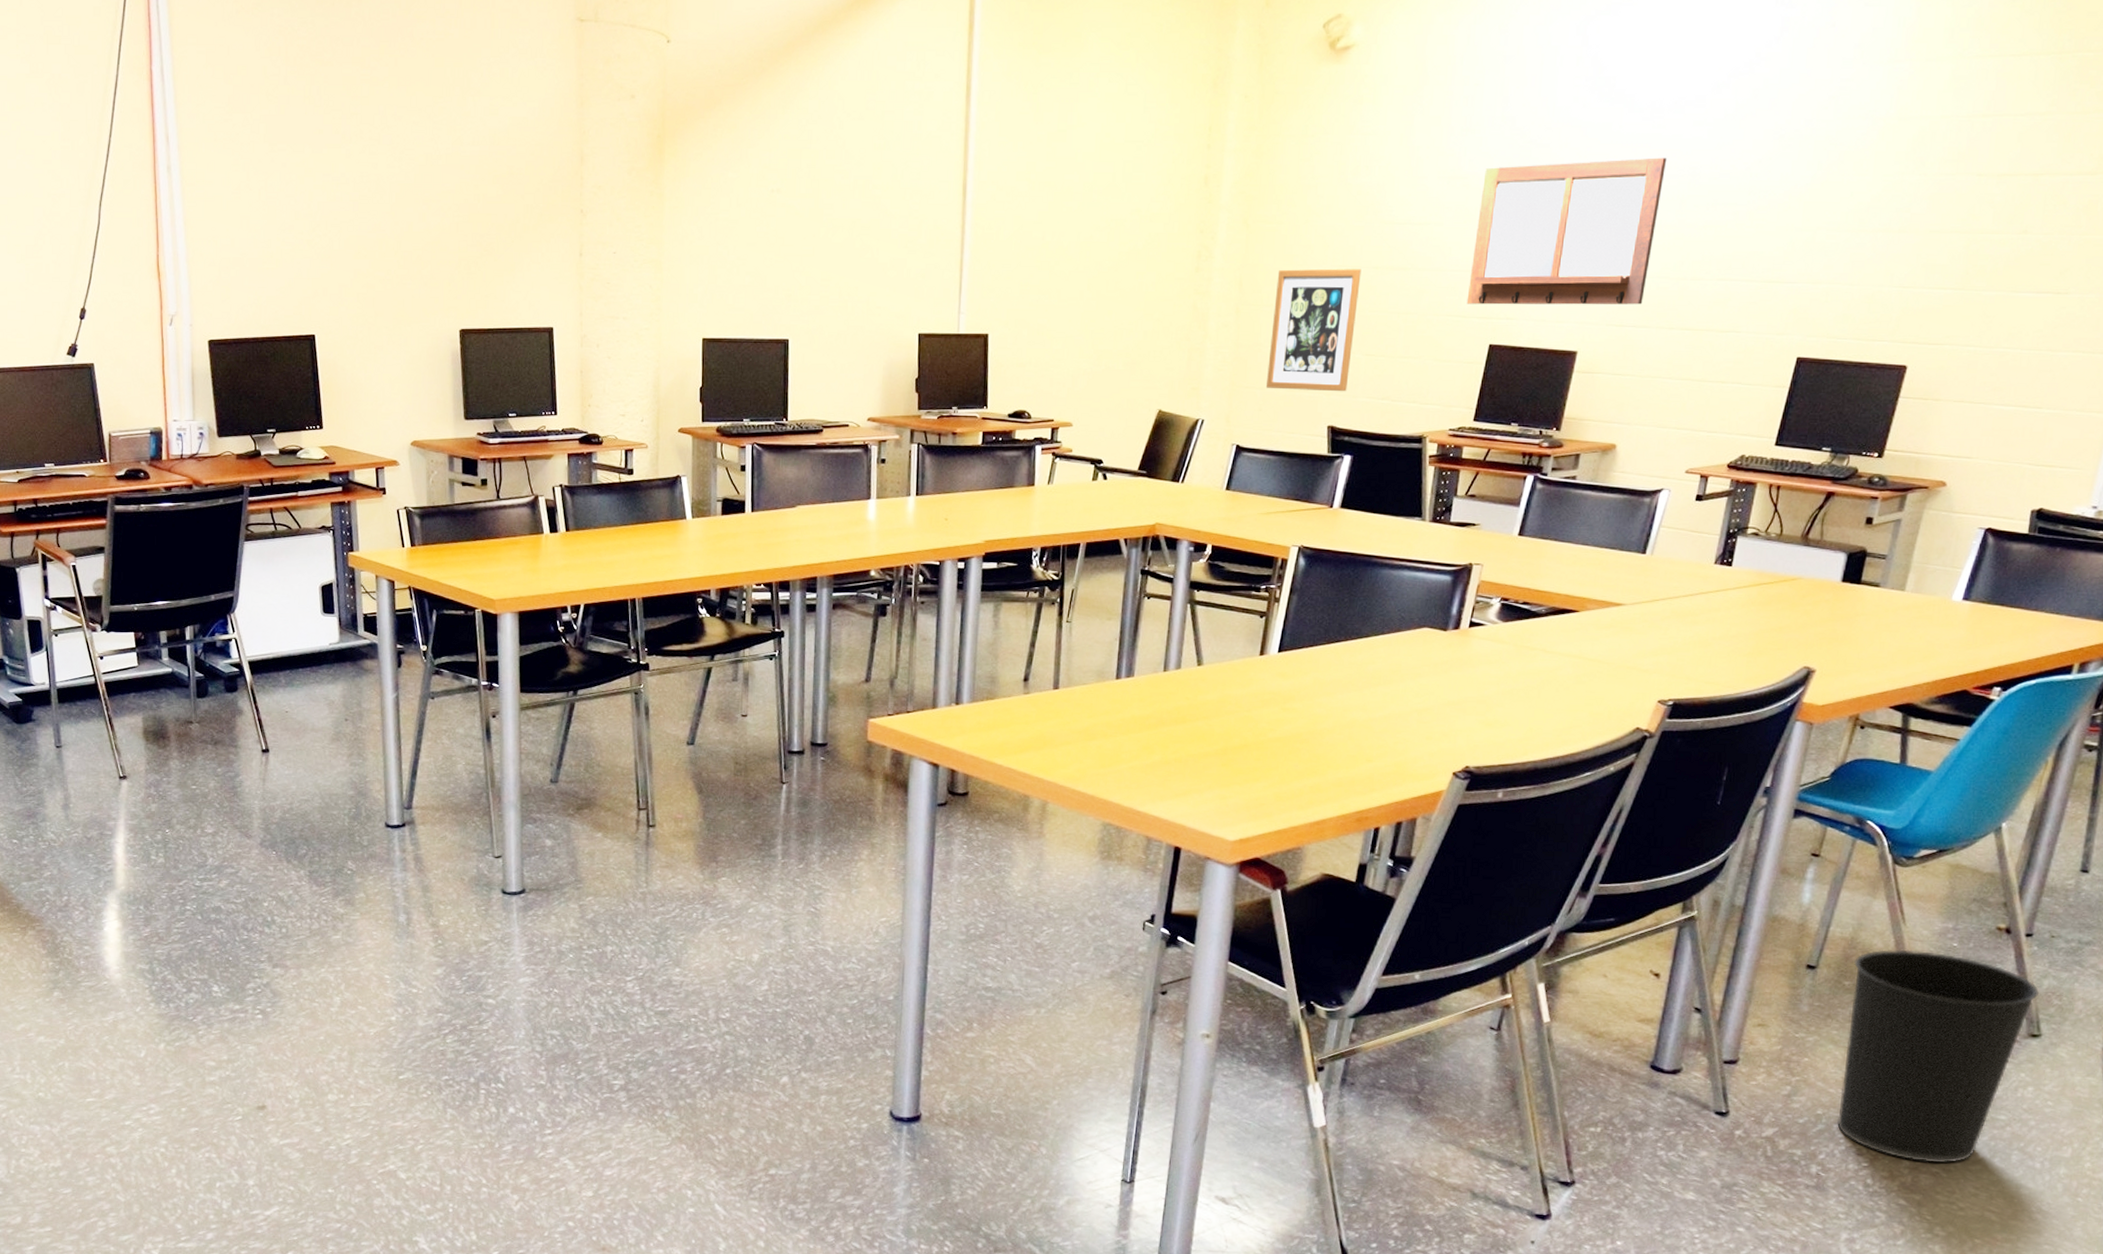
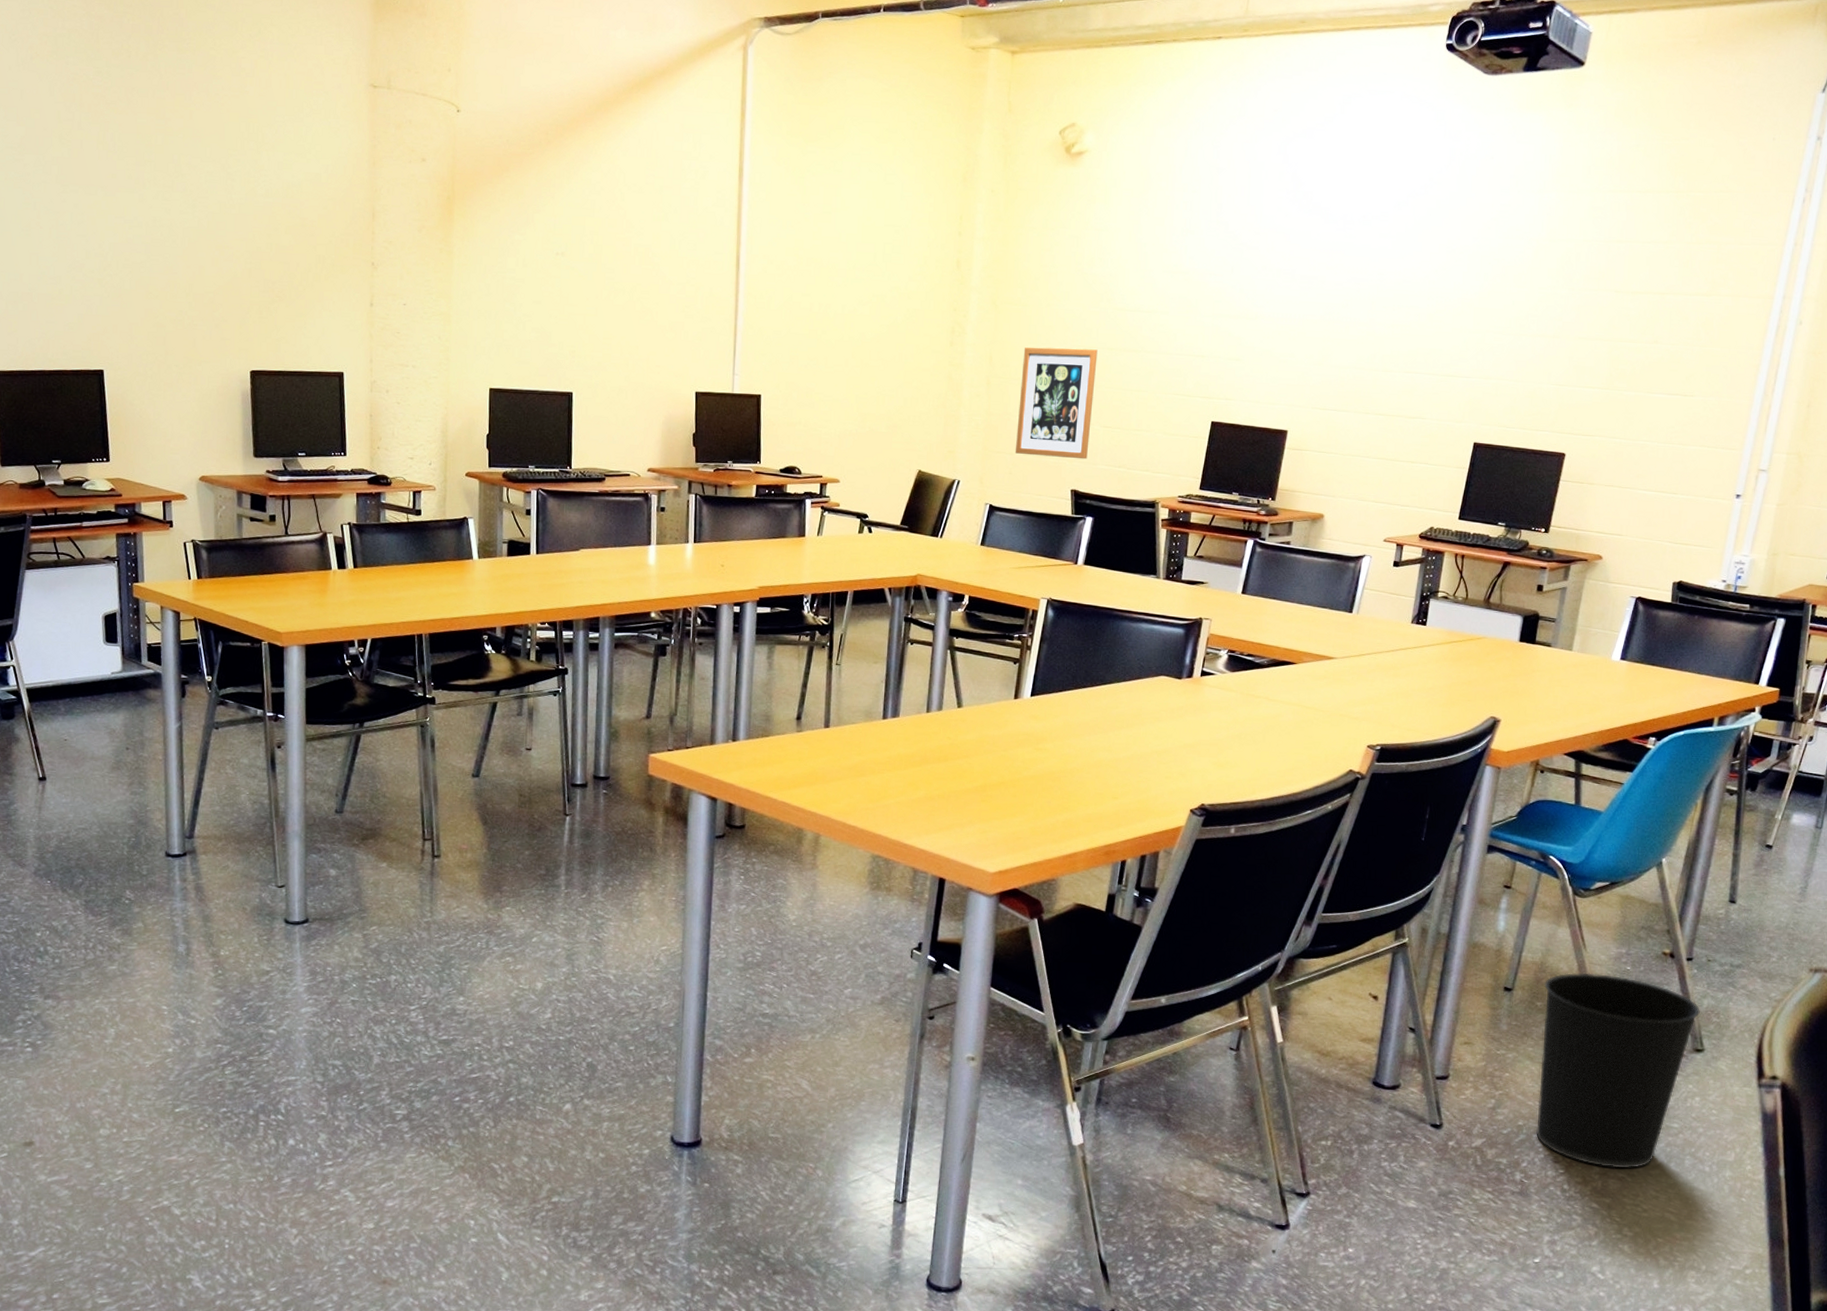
writing board: present [1466,157,1667,305] -> none [1191,263,1359,391]

